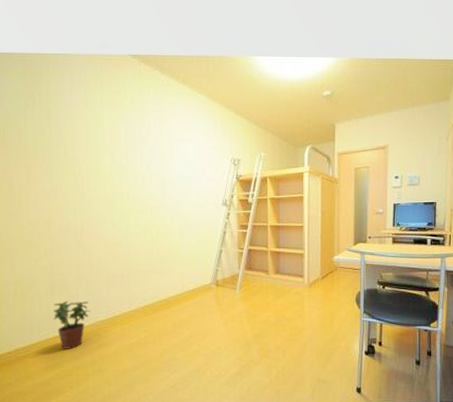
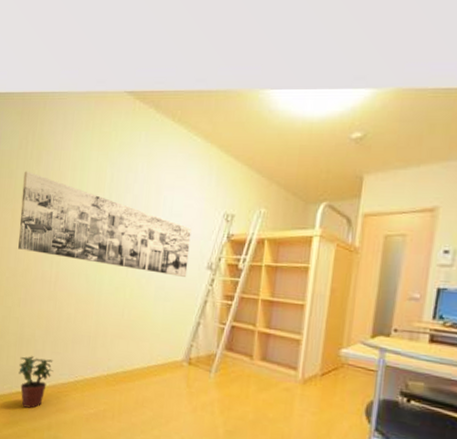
wall art: none [34,128,206,214] -> present [18,171,192,277]

